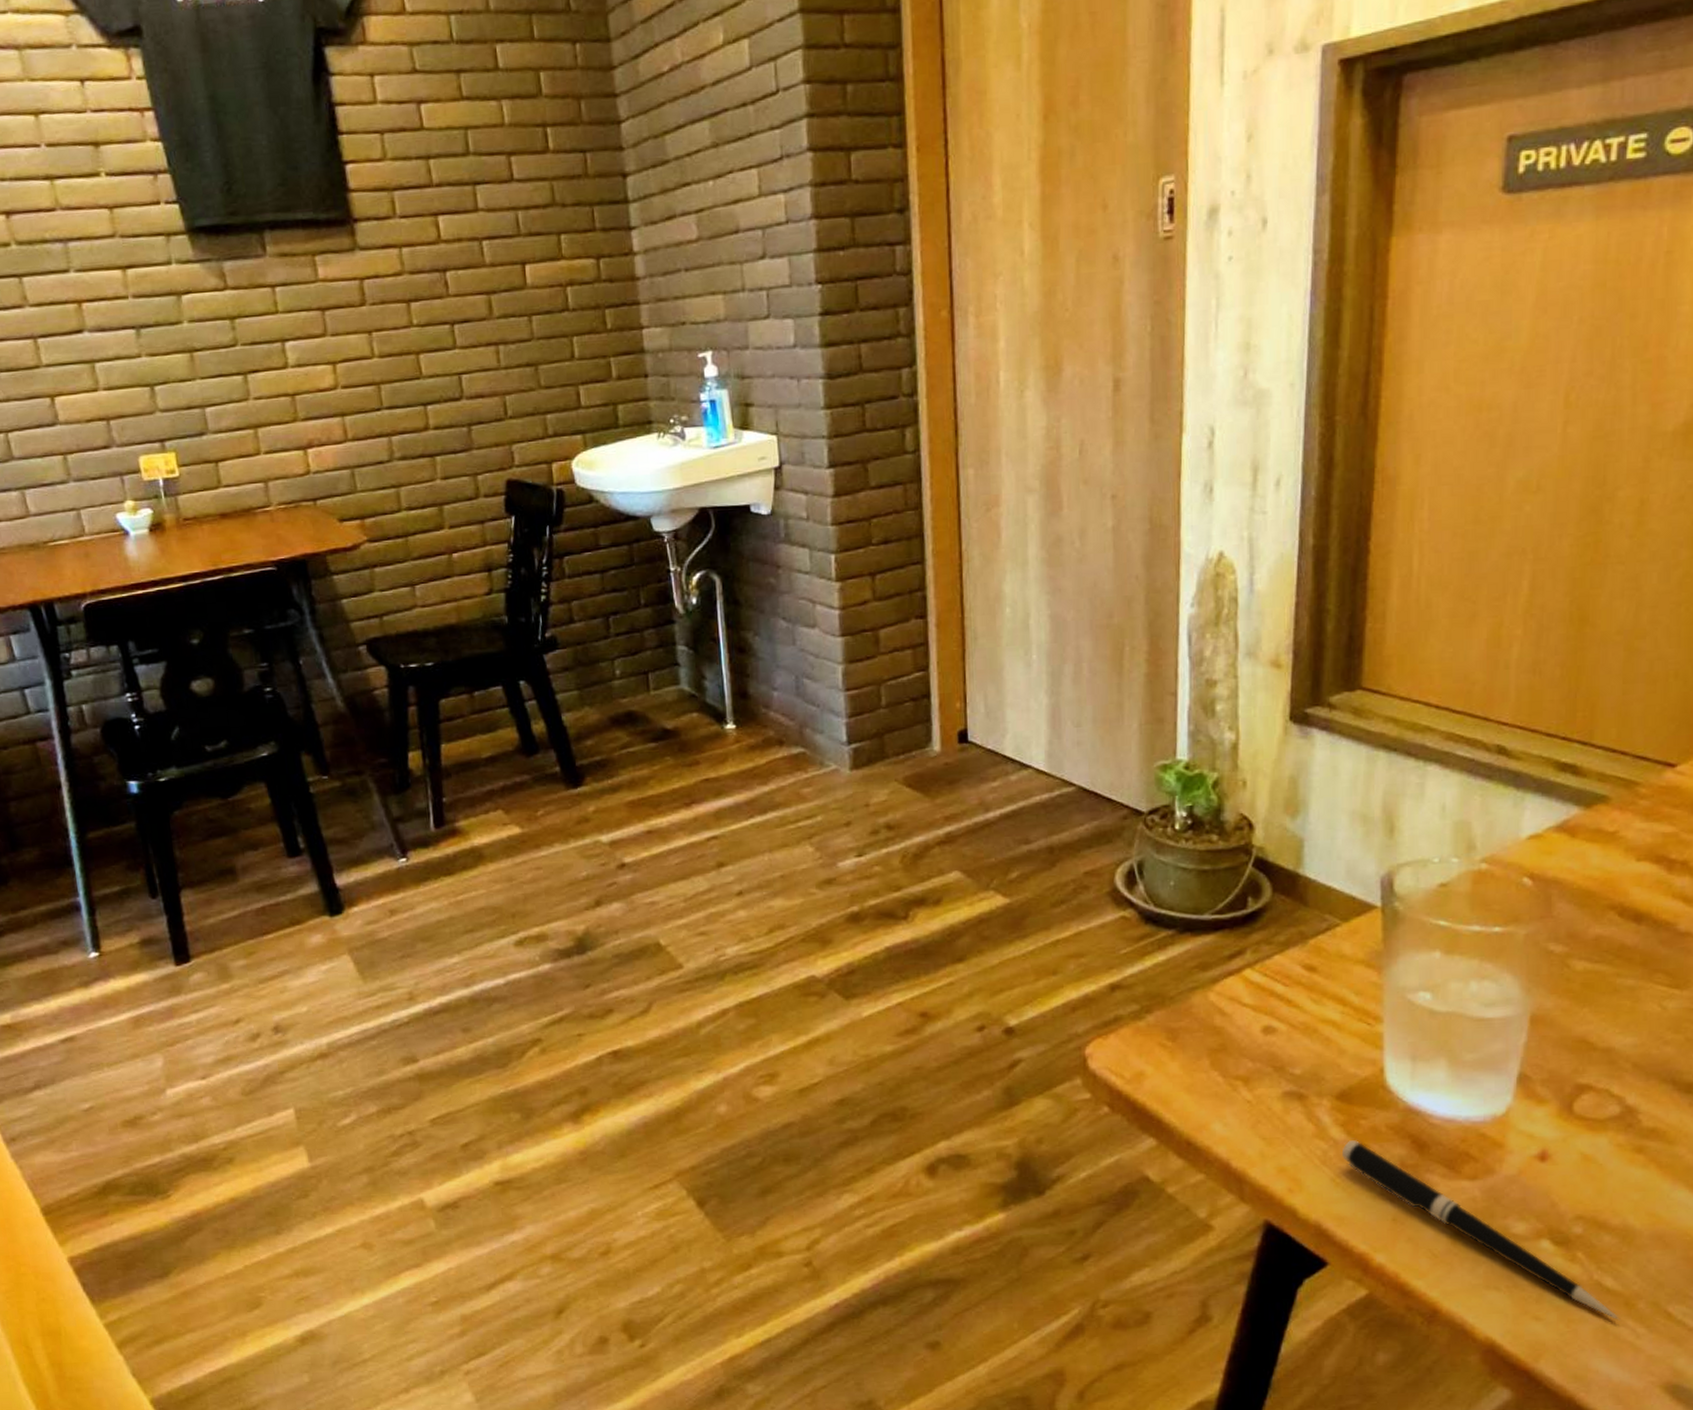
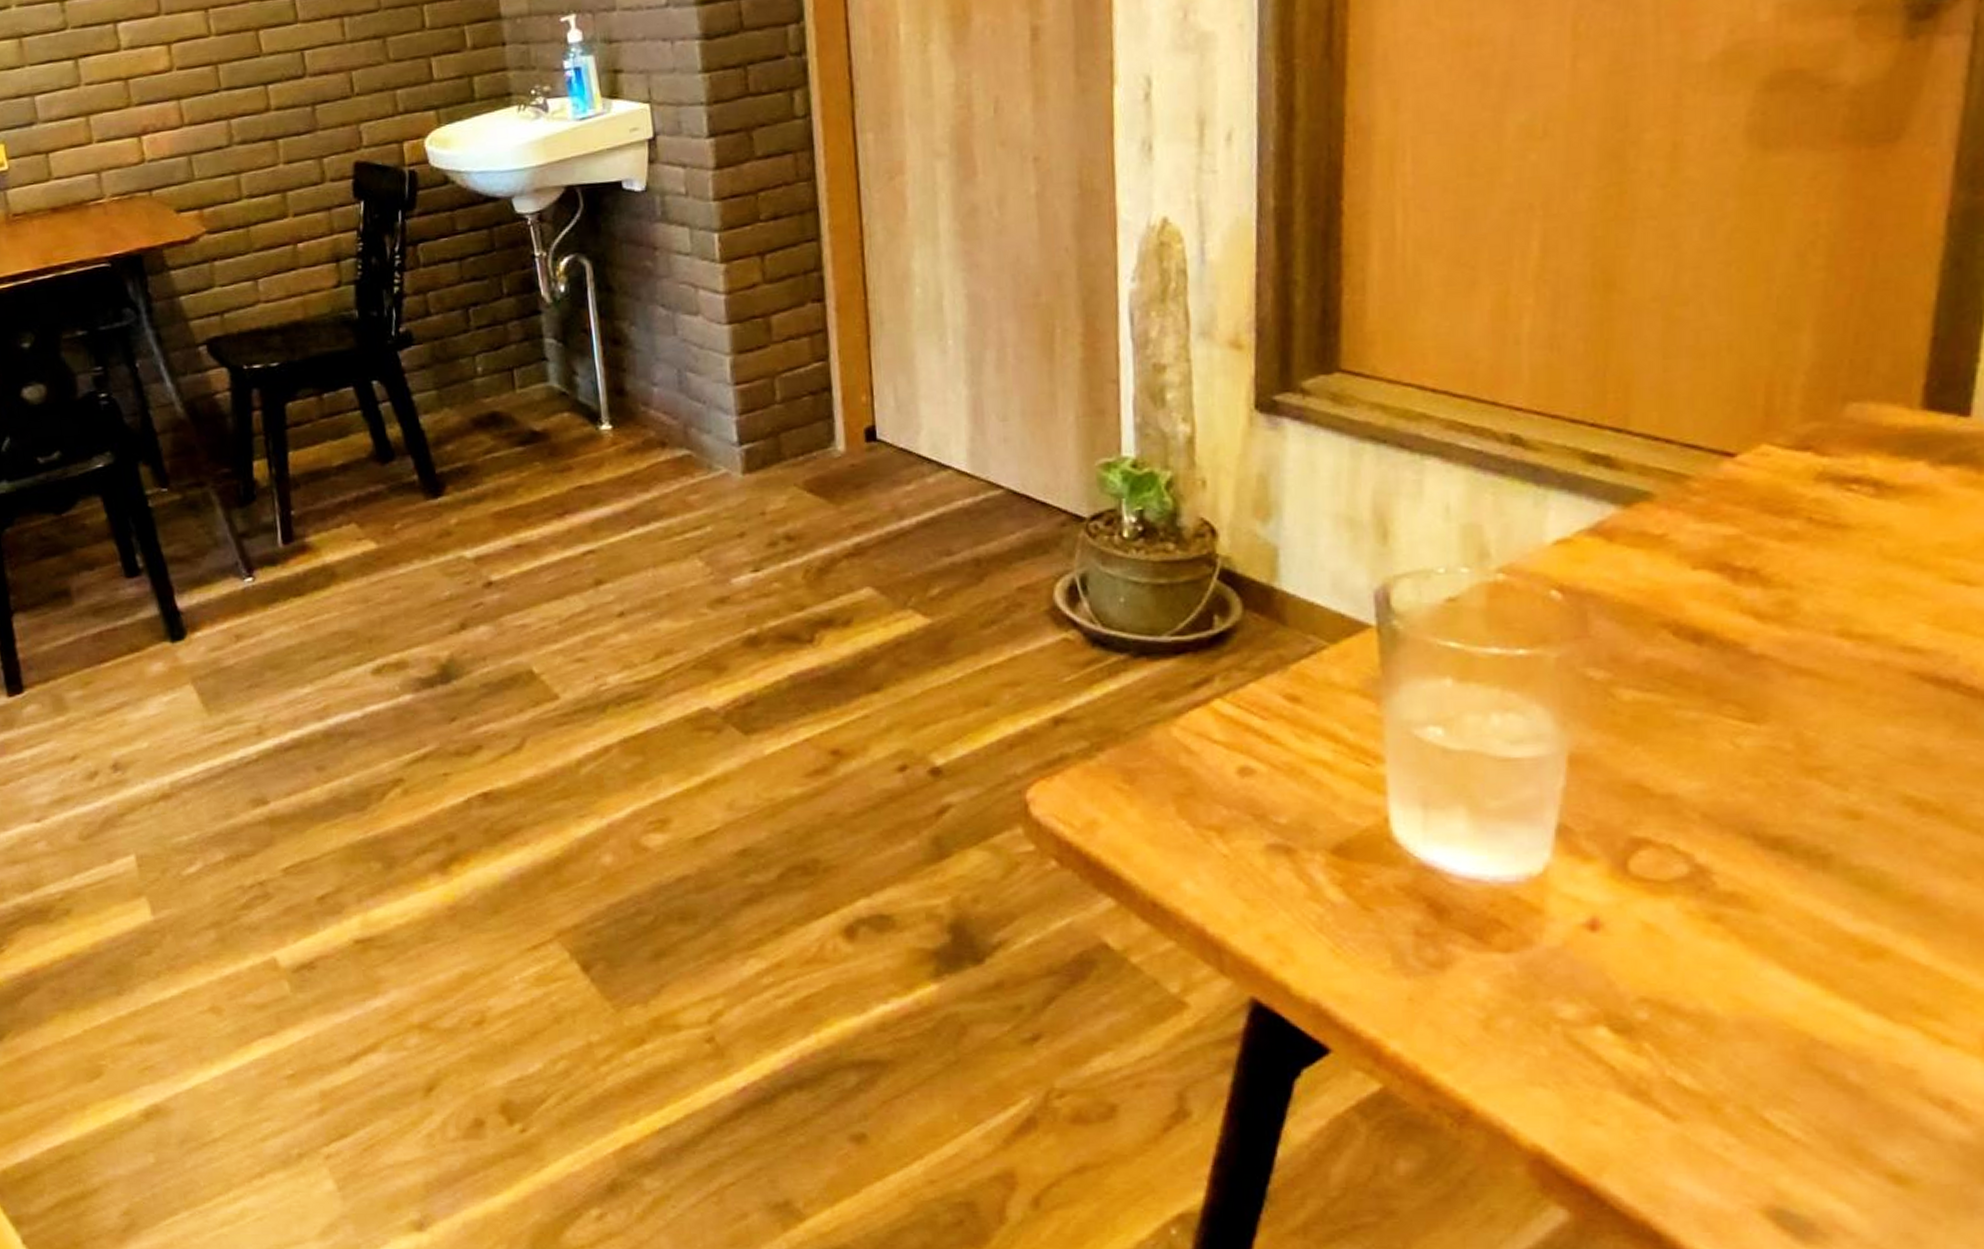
pen: present [1341,1140,1621,1321] -> none [1341,903,1704,1128]

